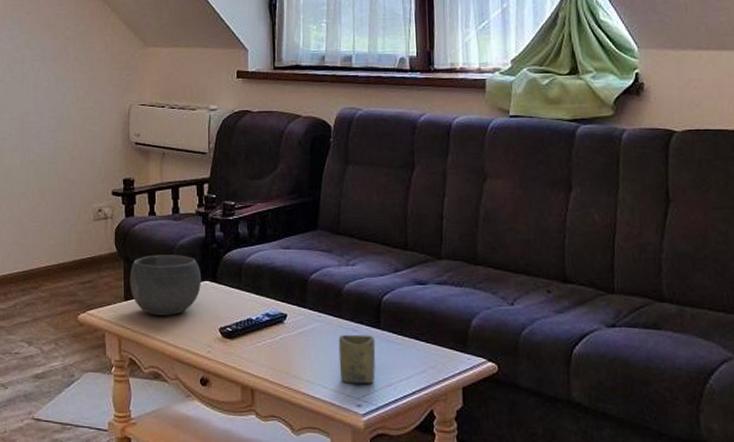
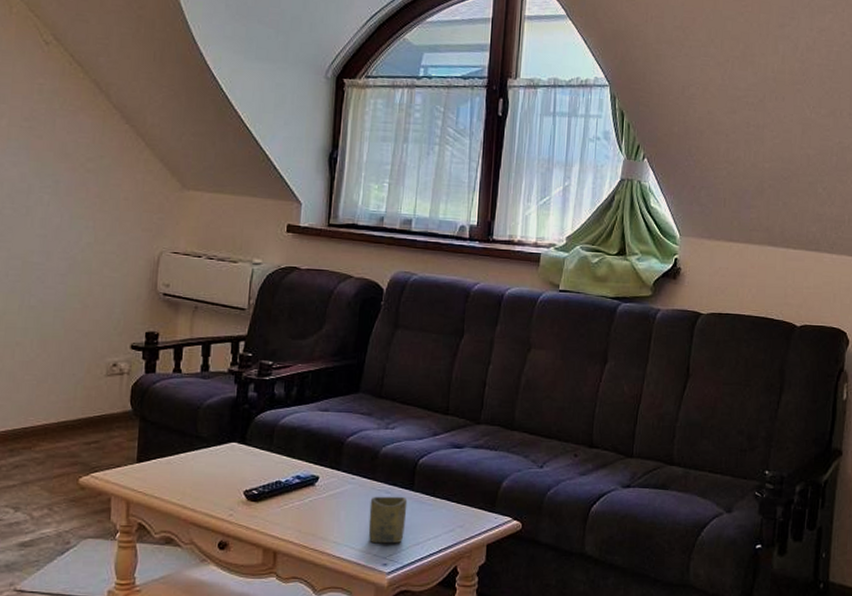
bowl: present [130,254,202,316] -> none [145,414,229,479]

